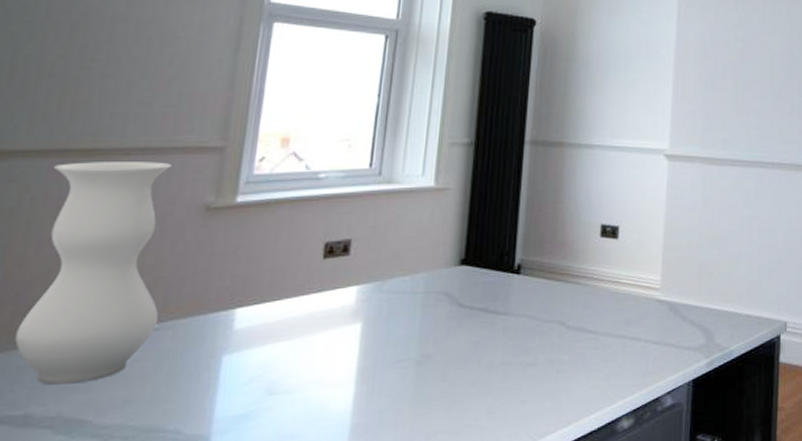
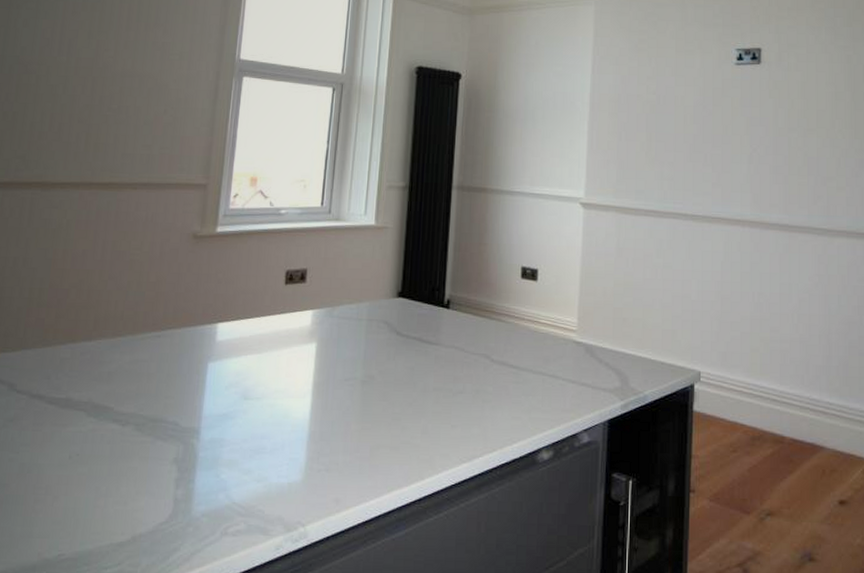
vase: present [15,162,173,385] -> none [59,193,168,376]

